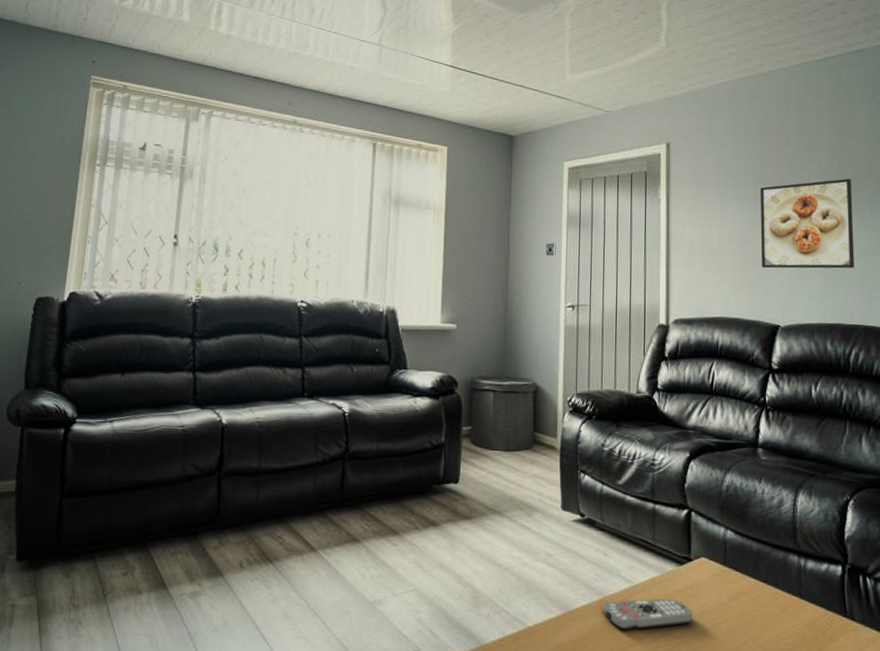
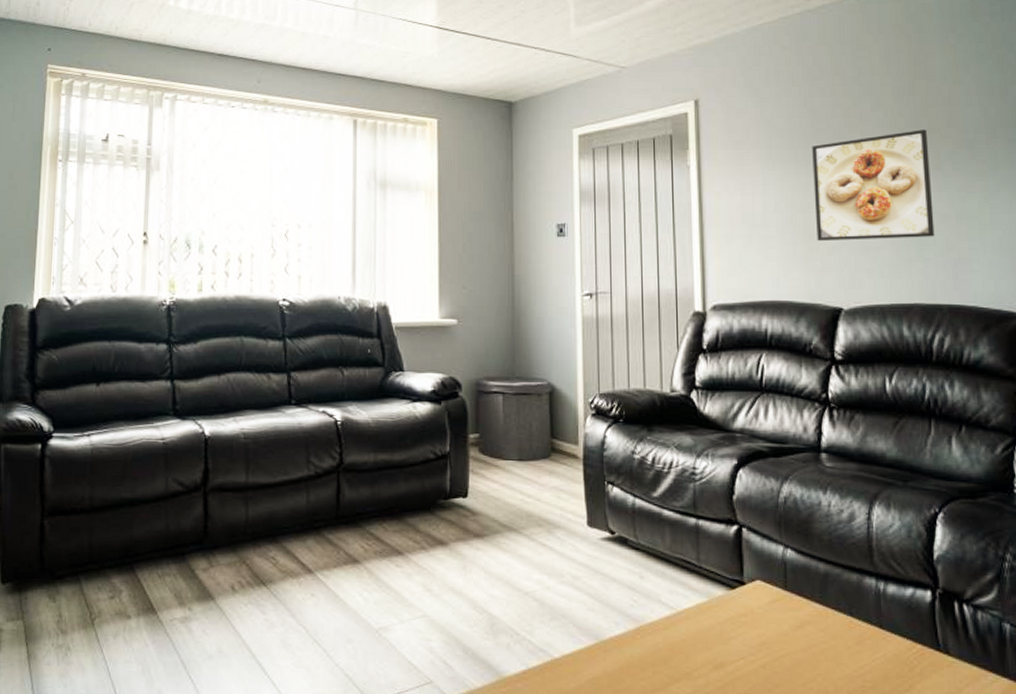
remote control: present [603,598,693,631] -> none [641,627,749,664]

